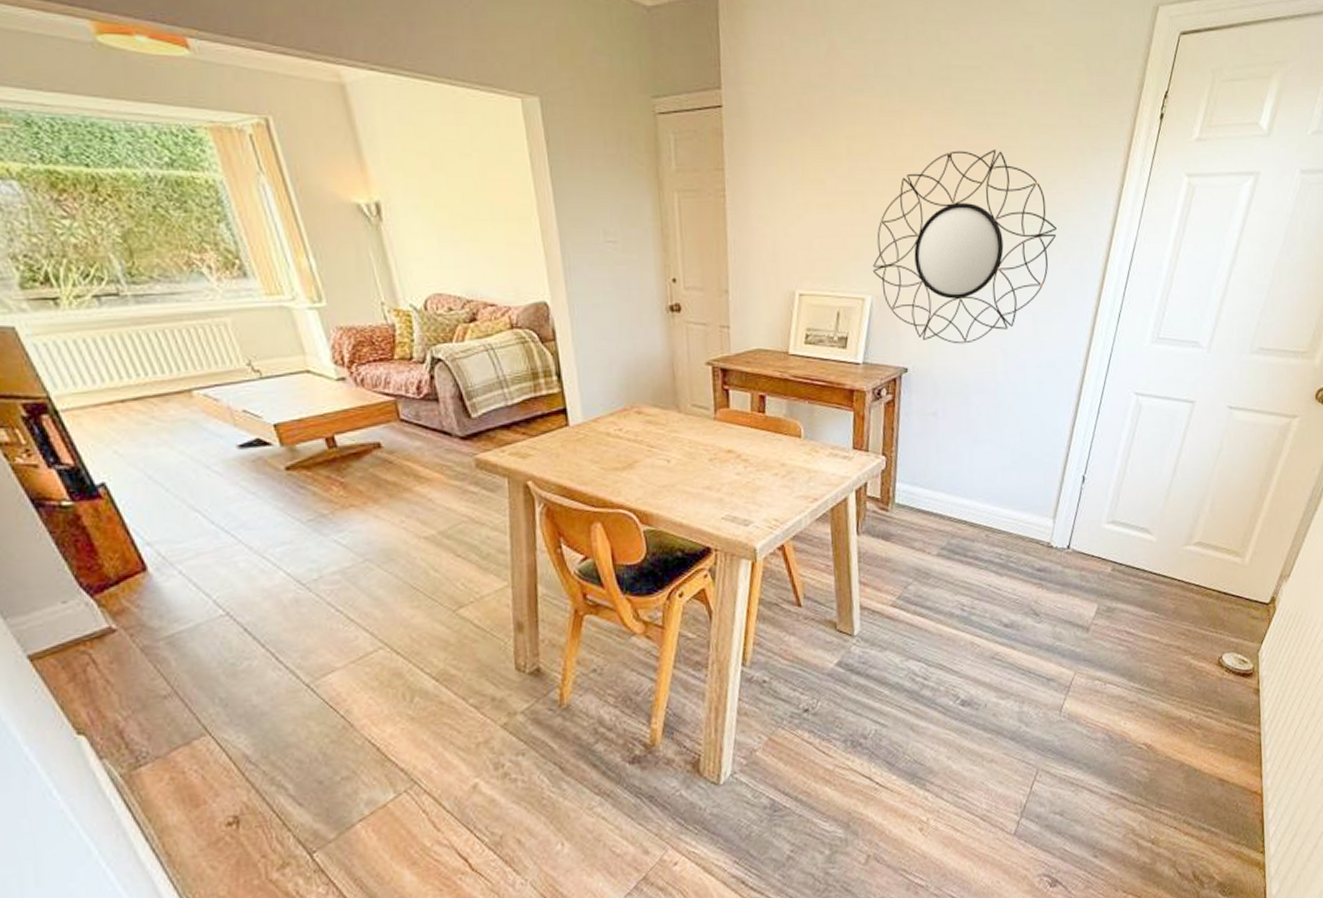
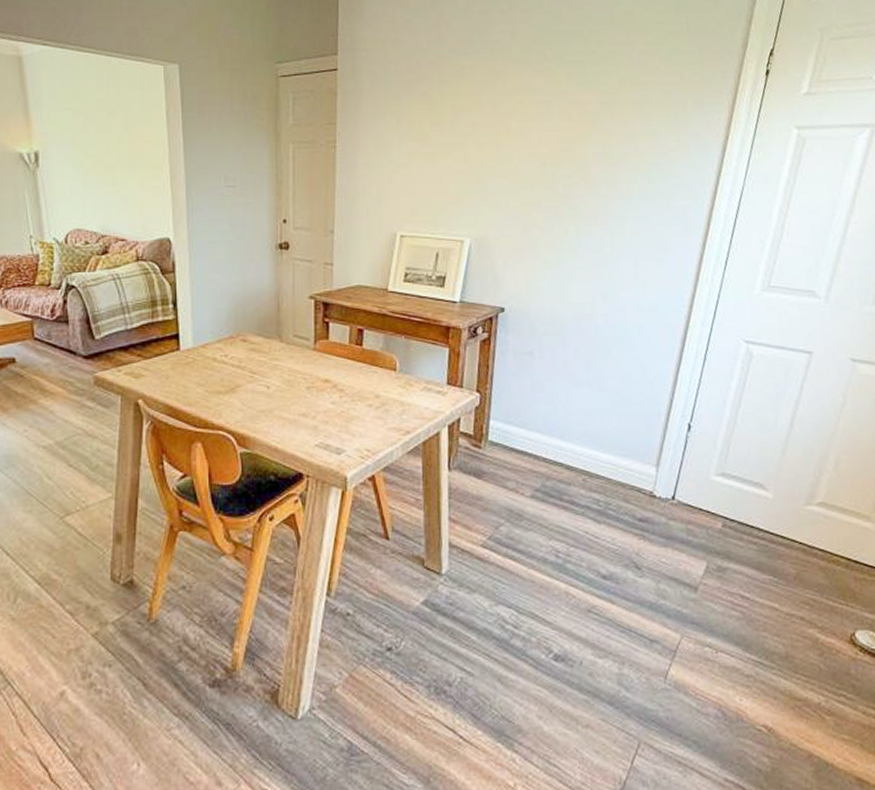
home mirror: present [872,149,1058,344] -> none [472,105,660,286]

